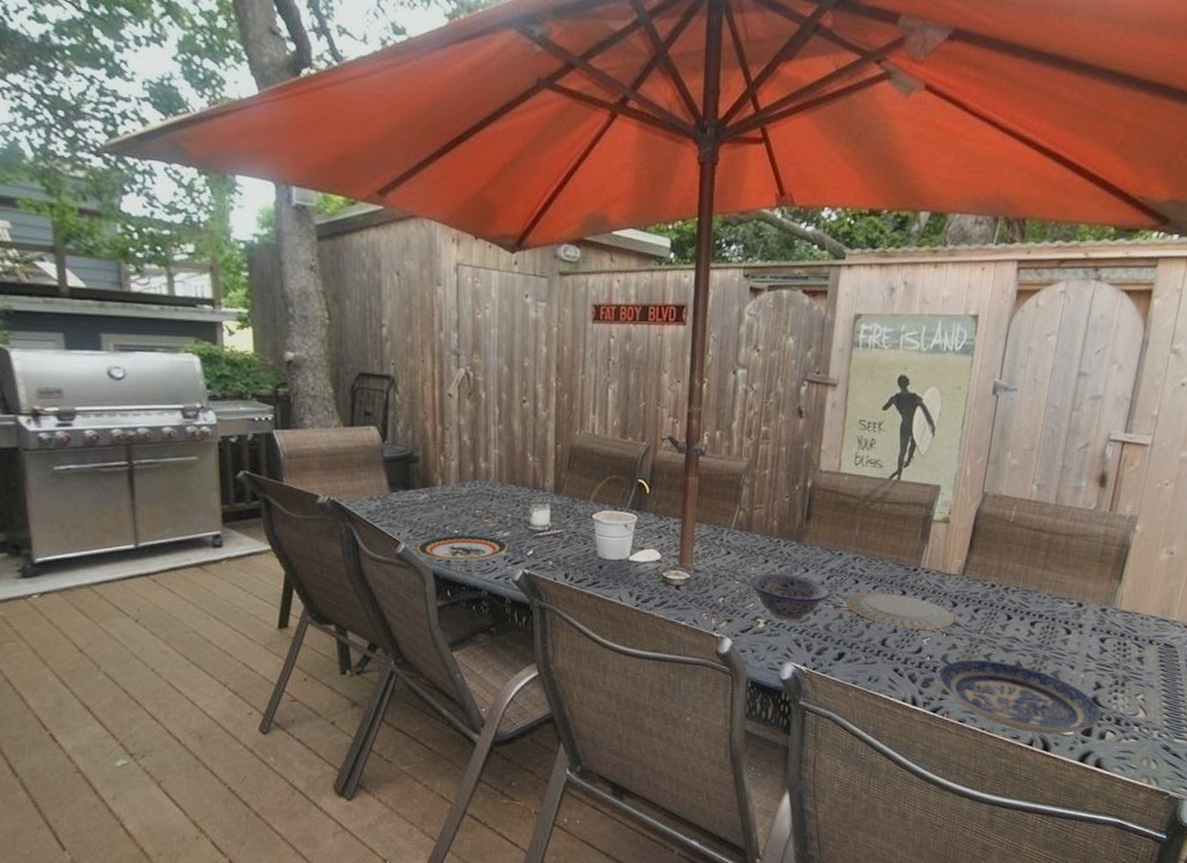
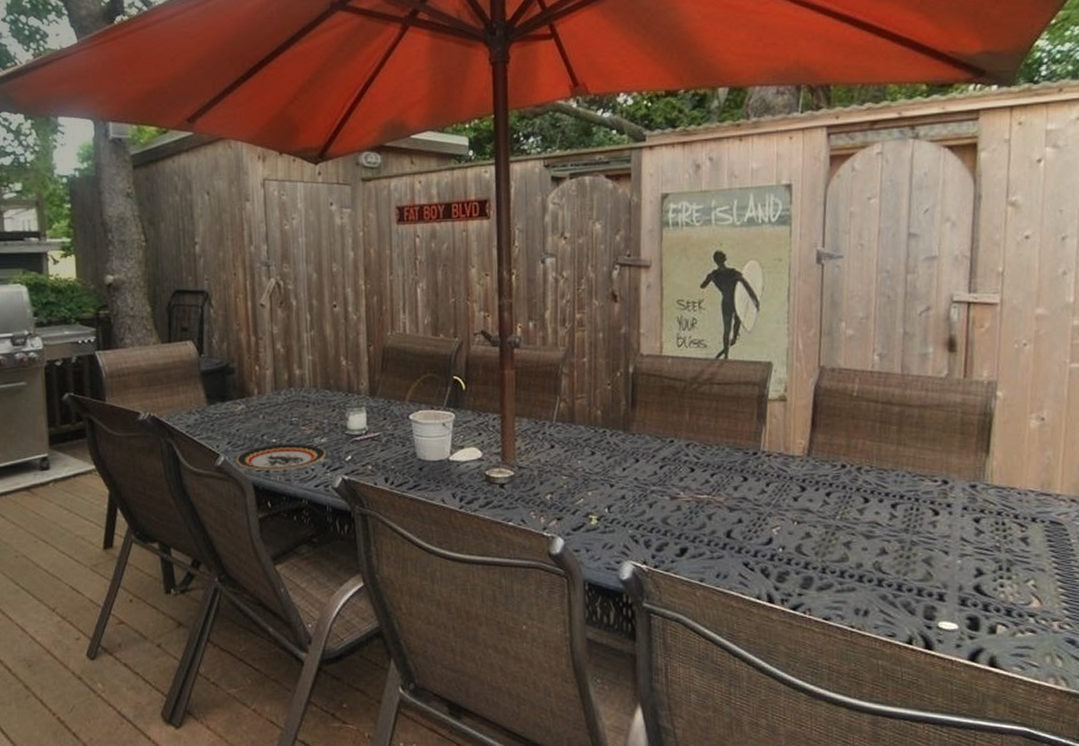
bowl: present [750,573,830,621] -> none [577,465,665,516]
plate: present [845,592,955,630] -> none [682,479,806,518]
plate: present [938,660,1102,735] -> none [793,549,988,631]

